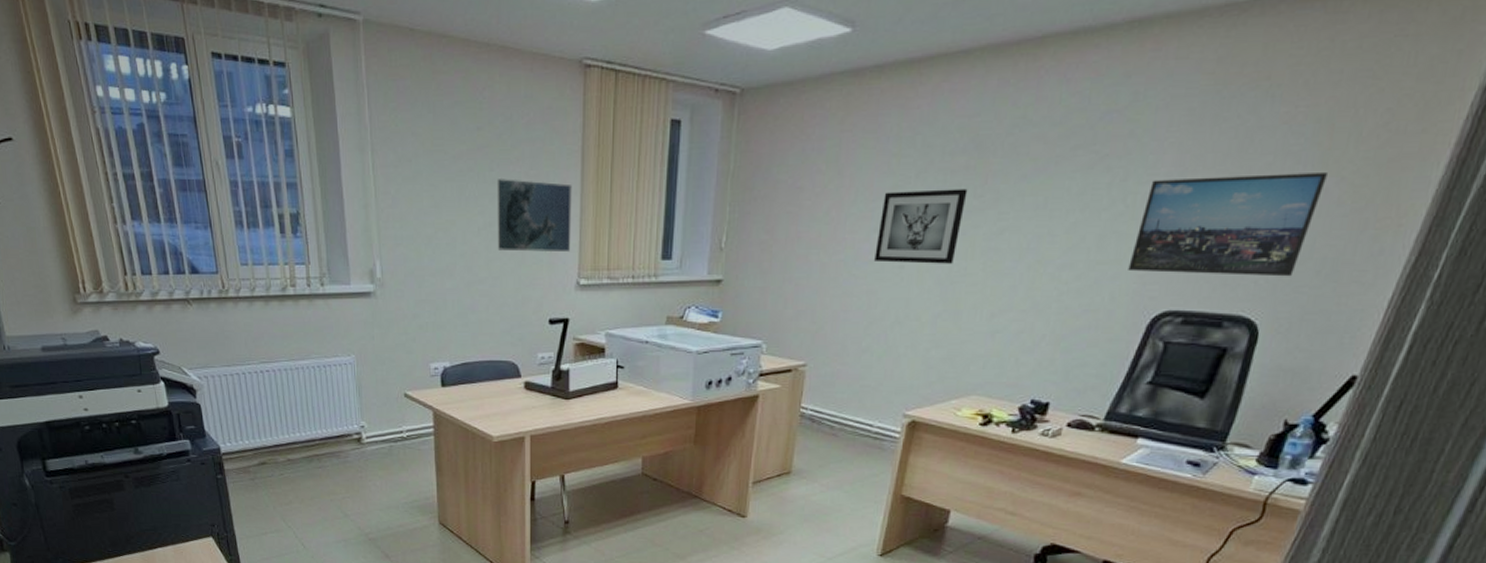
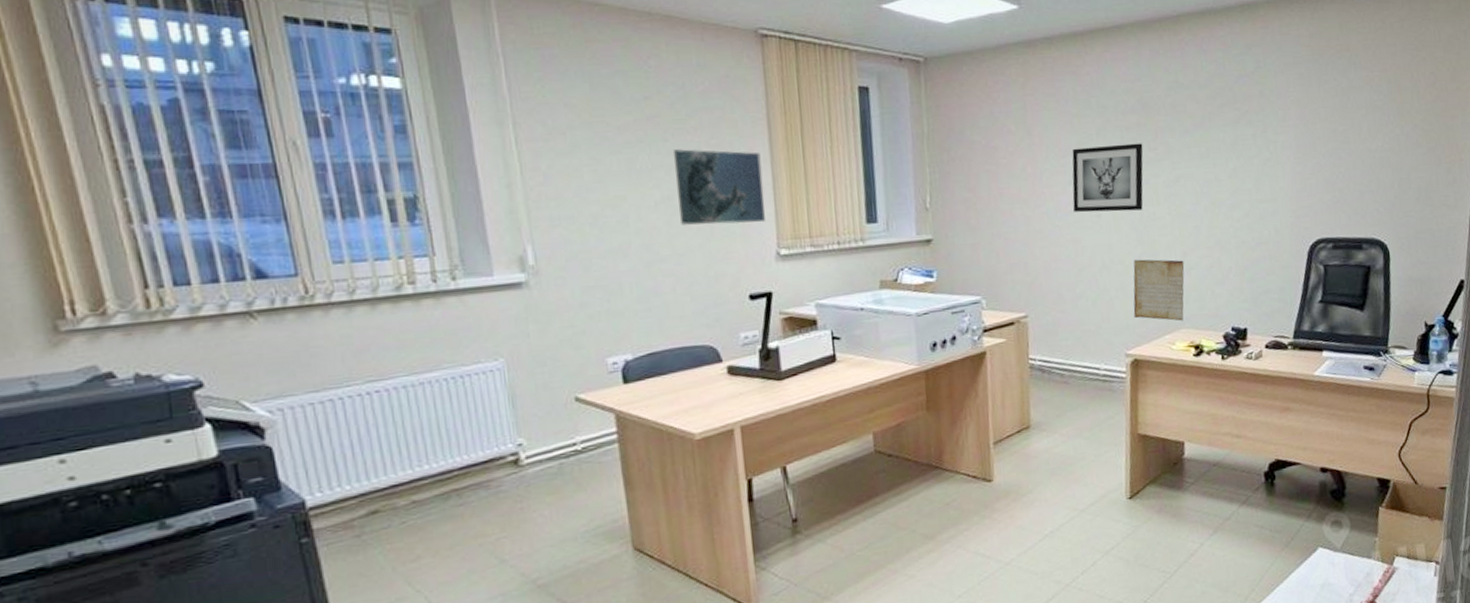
periodic table: none [920,317,990,387] -> present [1133,259,1185,322]
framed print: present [1128,173,1329,277] -> none [1282,121,1406,208]

